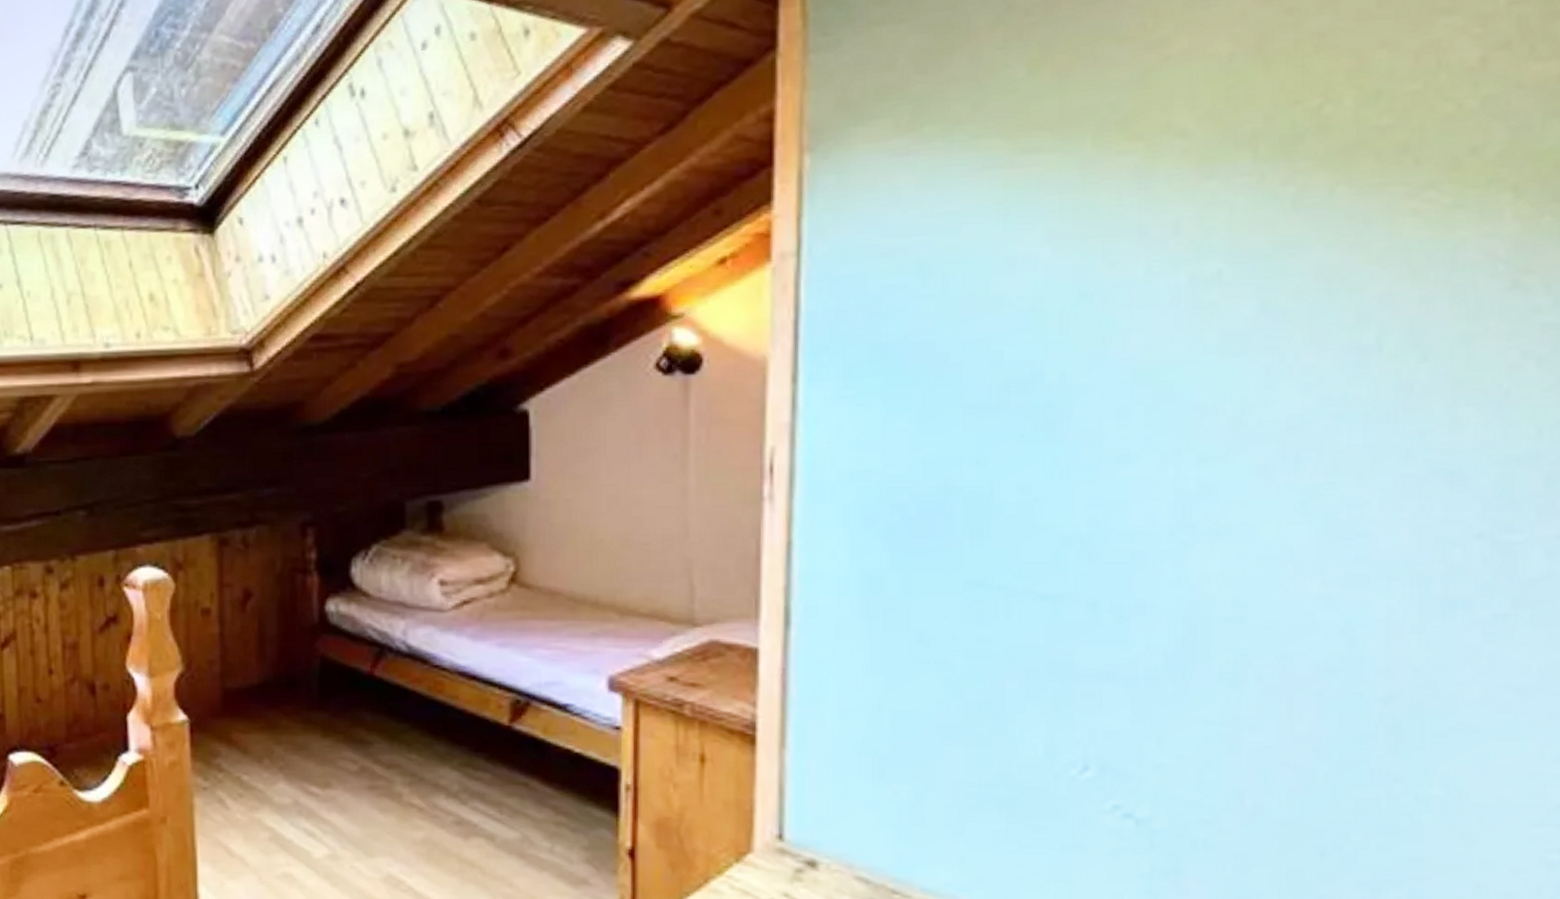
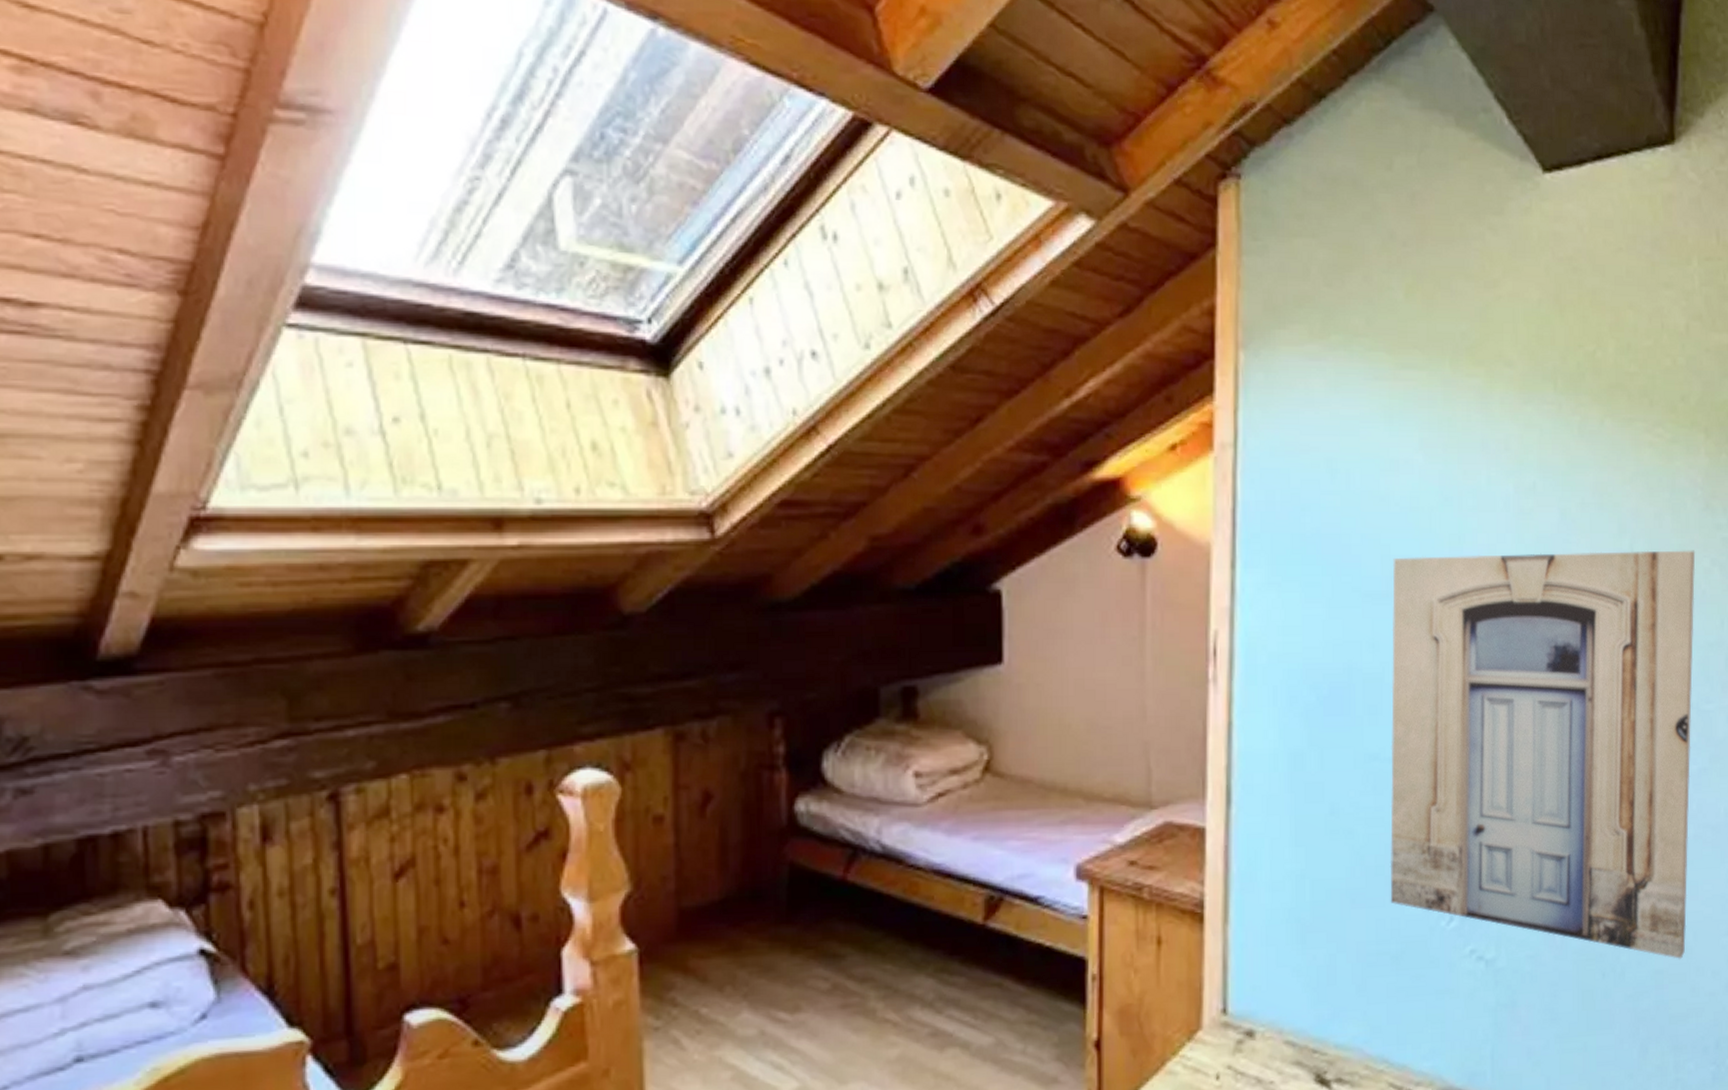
wall art: none [998,341,1493,849] -> present [1390,550,1696,960]

